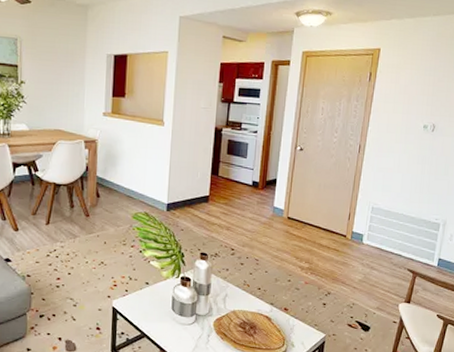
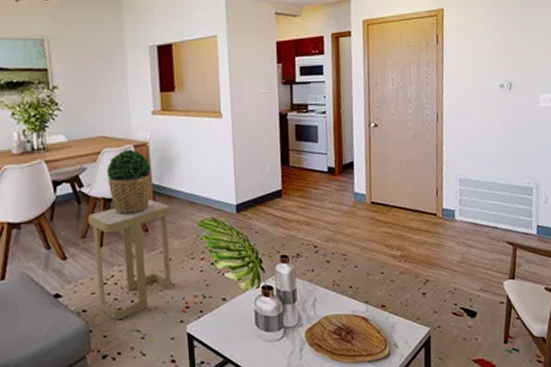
side table: none [40,190,111,287] -> present [88,200,172,320]
potted plant: none [59,143,97,200] -> present [106,149,152,215]

